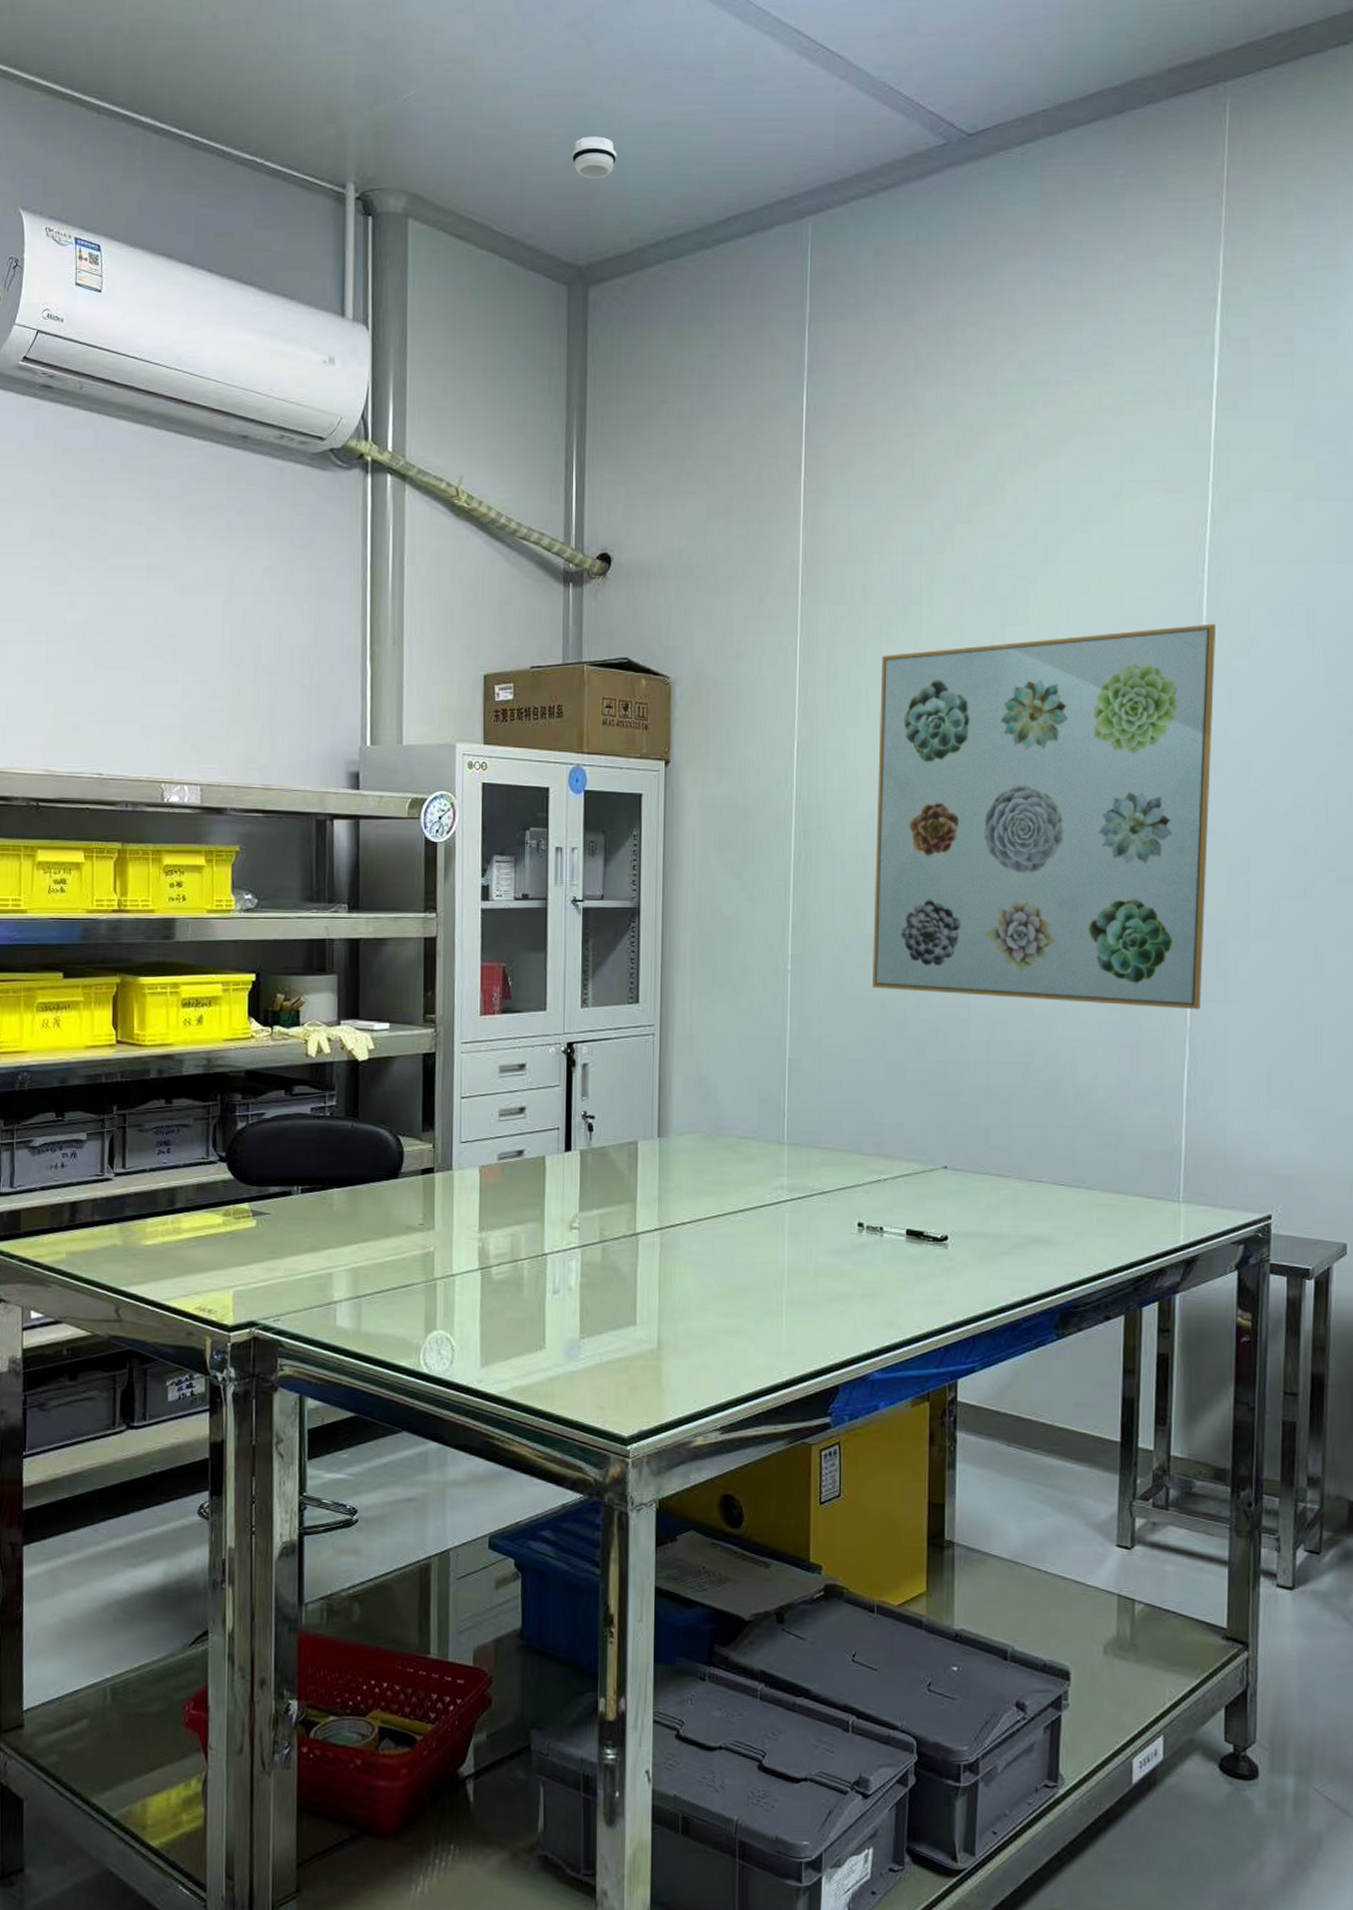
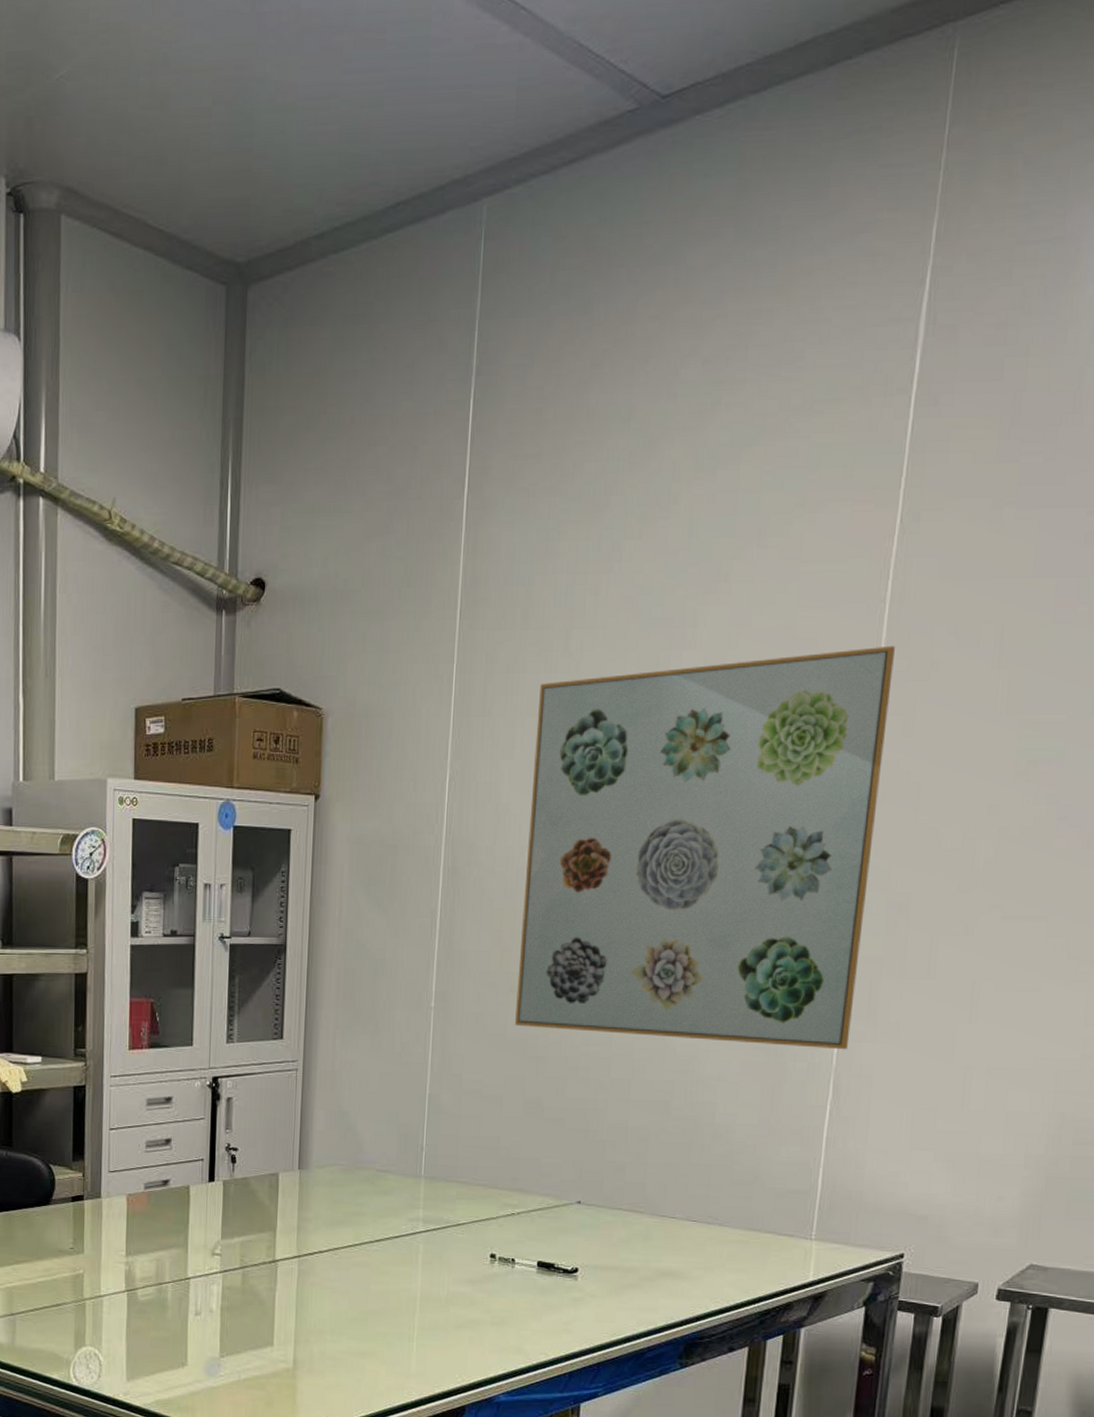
smoke detector: present [572,136,617,179] -> none [233,113,281,164]

